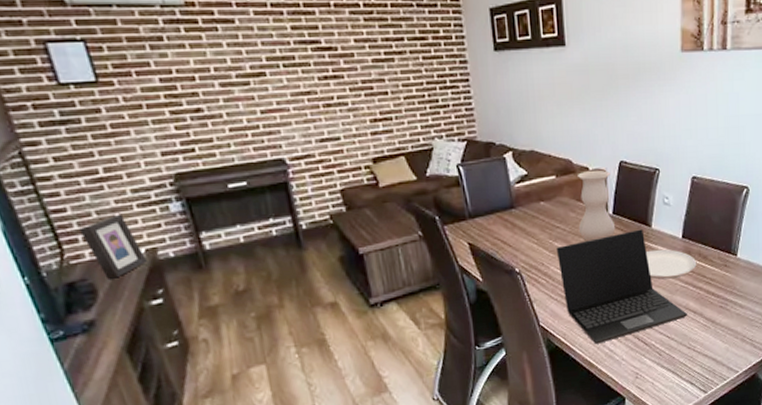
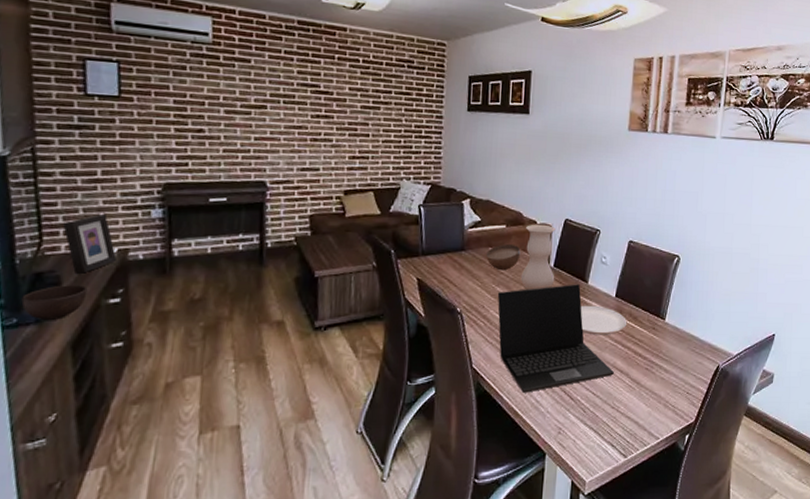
bowl: none [60,290,128,330] -> present [21,285,88,321]
bowl: none [538,196,576,225] -> present [486,244,521,271]

